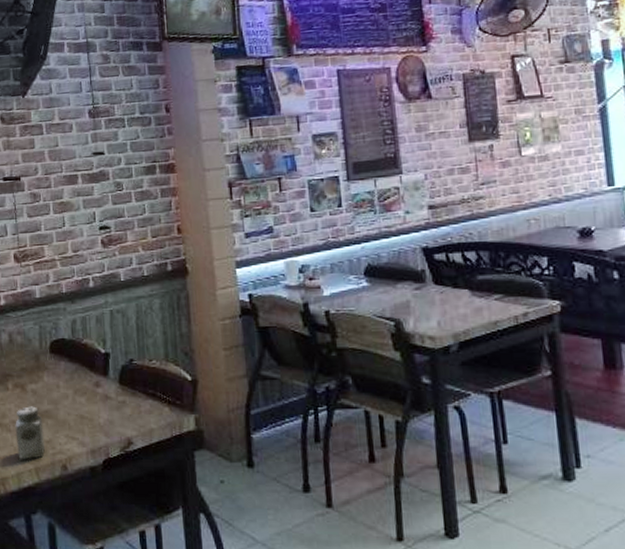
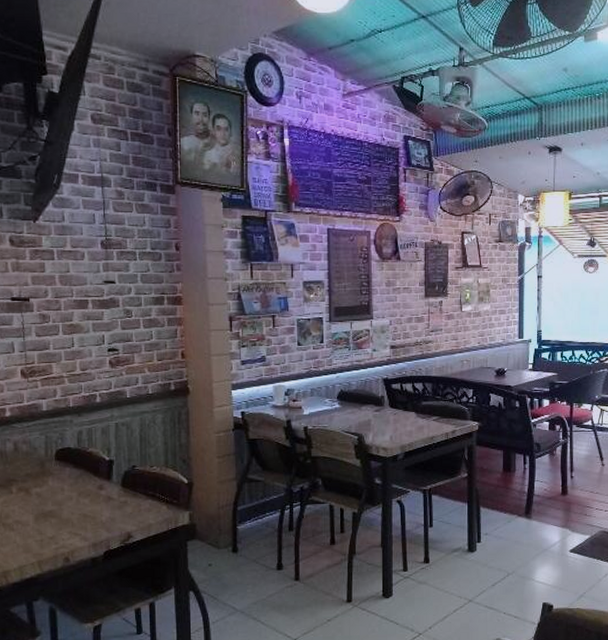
salt shaker: present [15,406,45,460] -> none [18,507,48,555]

